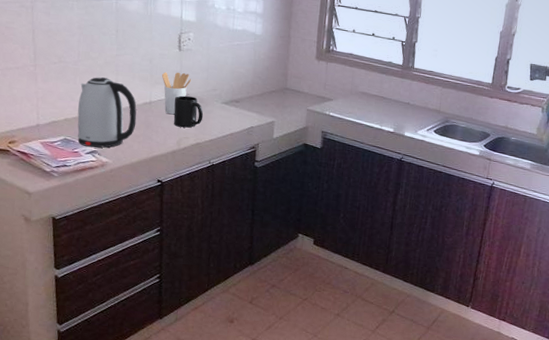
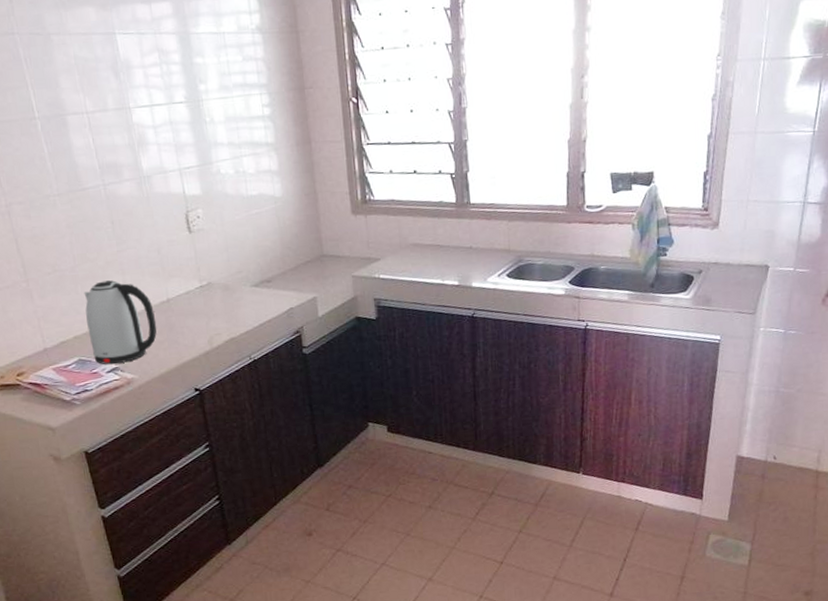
utensil holder: present [161,72,192,115] -> none [174,258,211,310]
mug: present [173,95,204,128] -> none [194,284,233,323]

